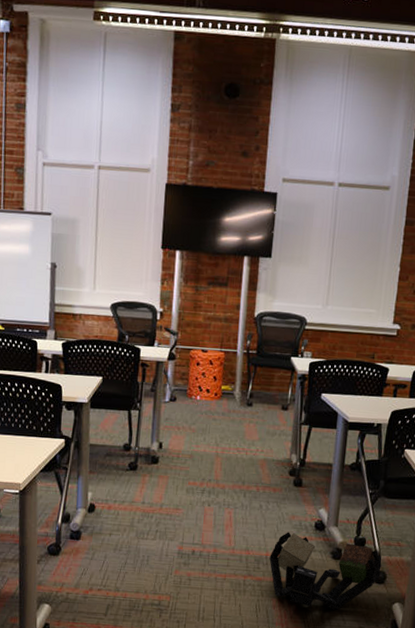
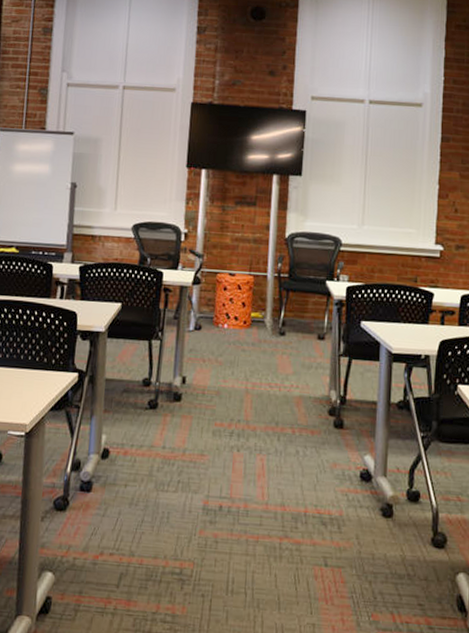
toy figurine: present [269,532,382,610] -> none [309,483,440,582]

